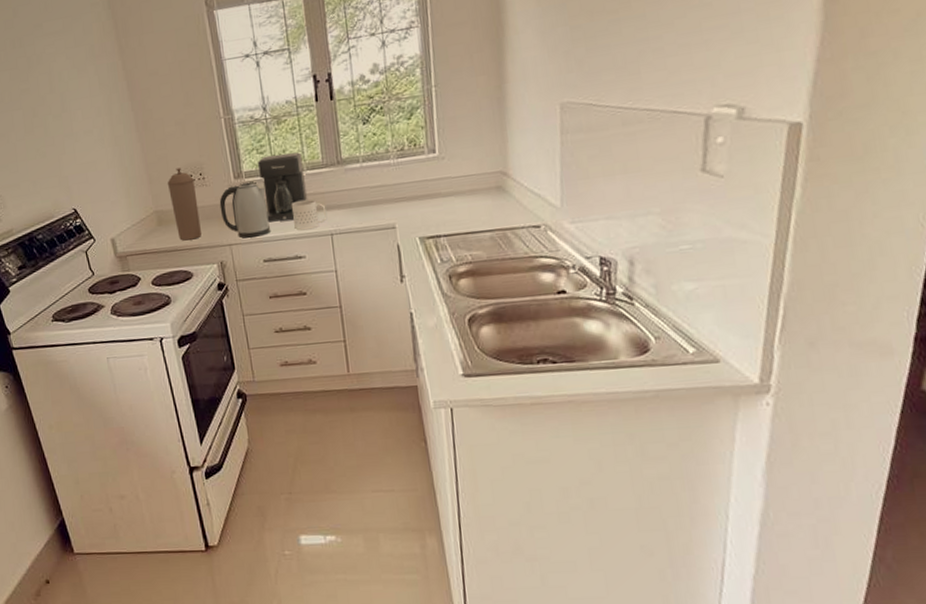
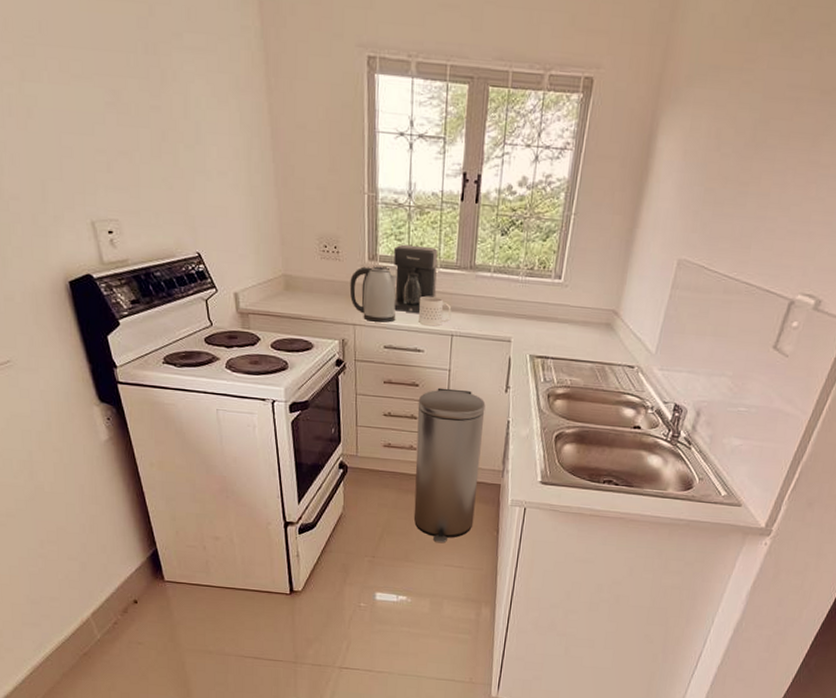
canister: present [167,167,201,241] -> none [299,235,329,312]
pedal bin: none [308,289,396,466] -> present [413,387,486,544]

